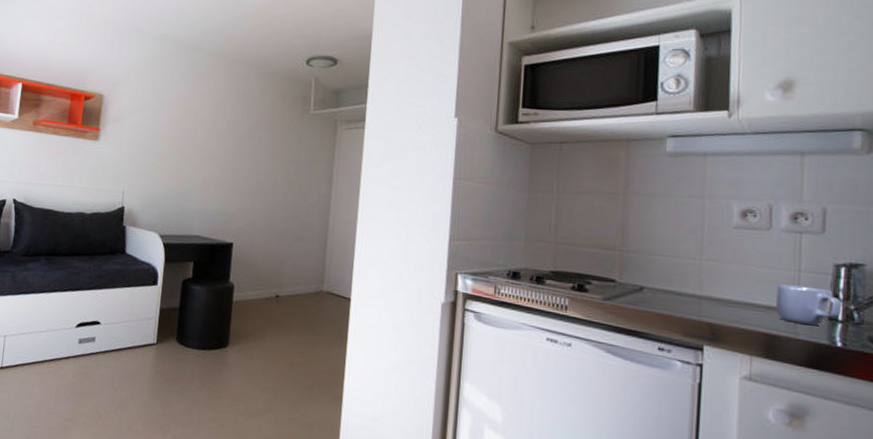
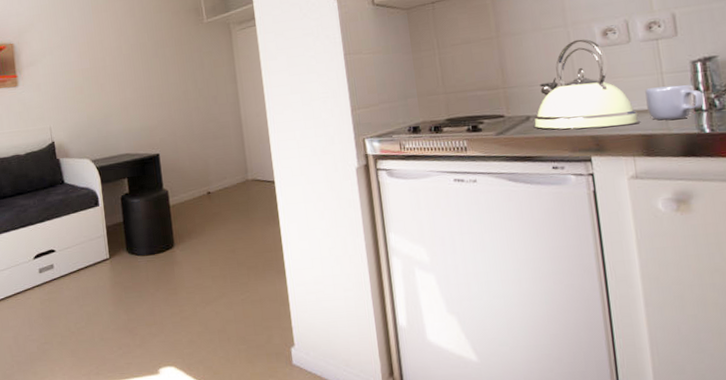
kettle: none [645,214,765,321] -> present [533,39,640,130]

